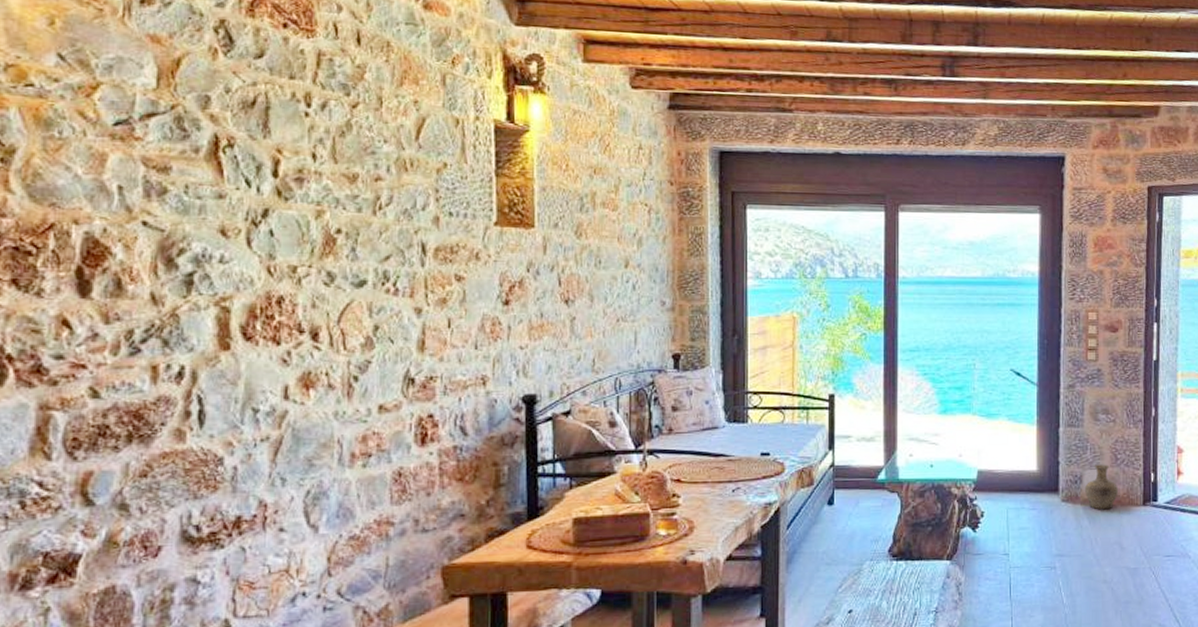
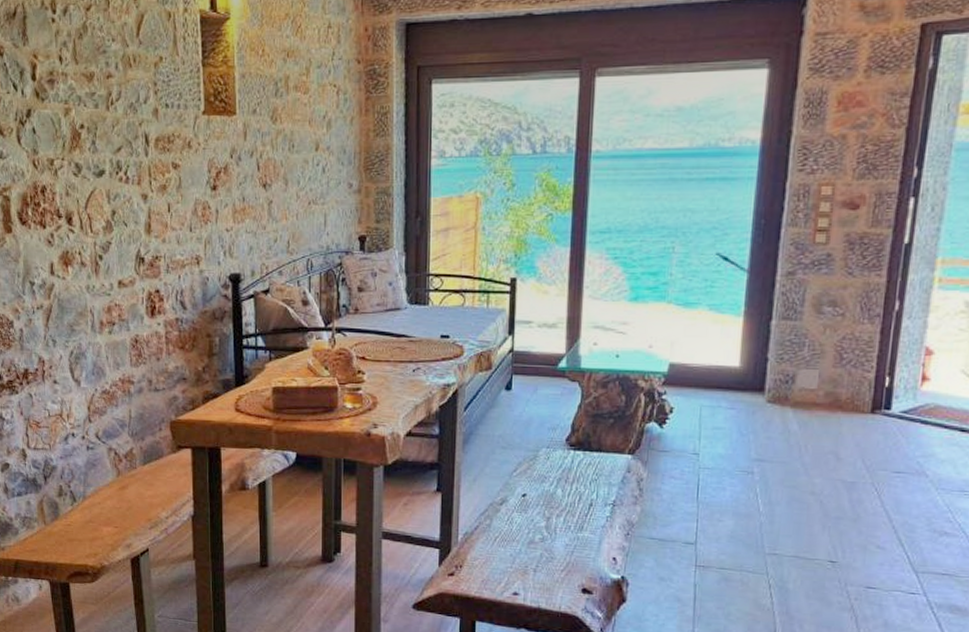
vase: present [1084,464,1119,510] -> none [796,364,841,415]

